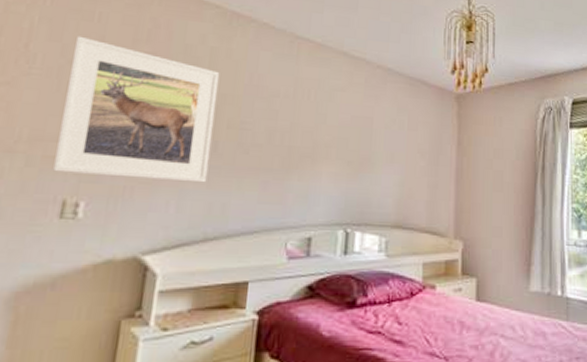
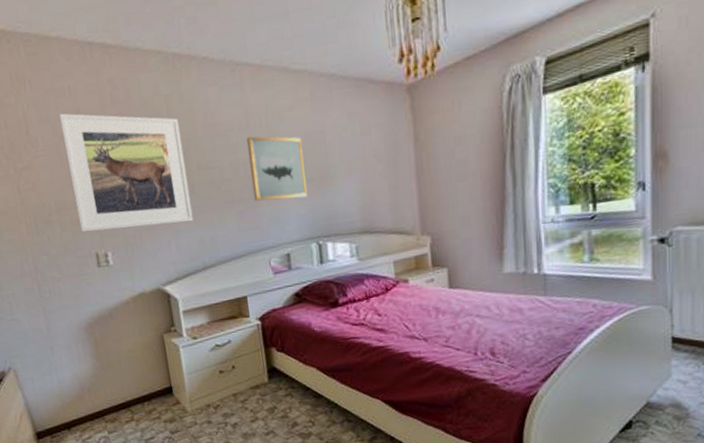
wall art: none [284,106,347,180] -> present [246,136,307,201]

